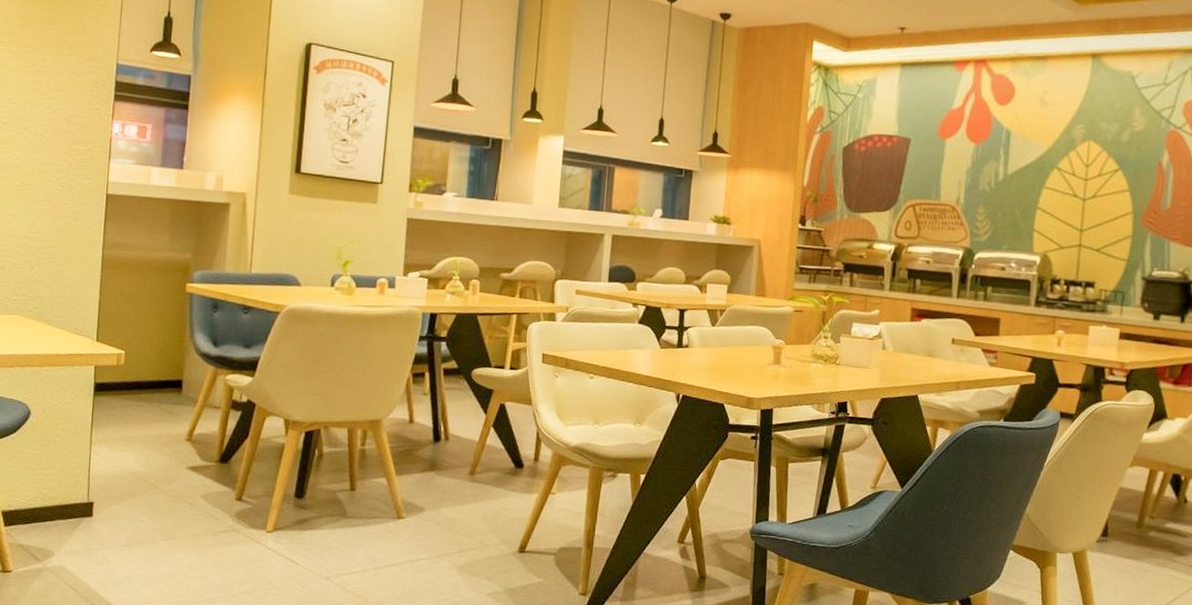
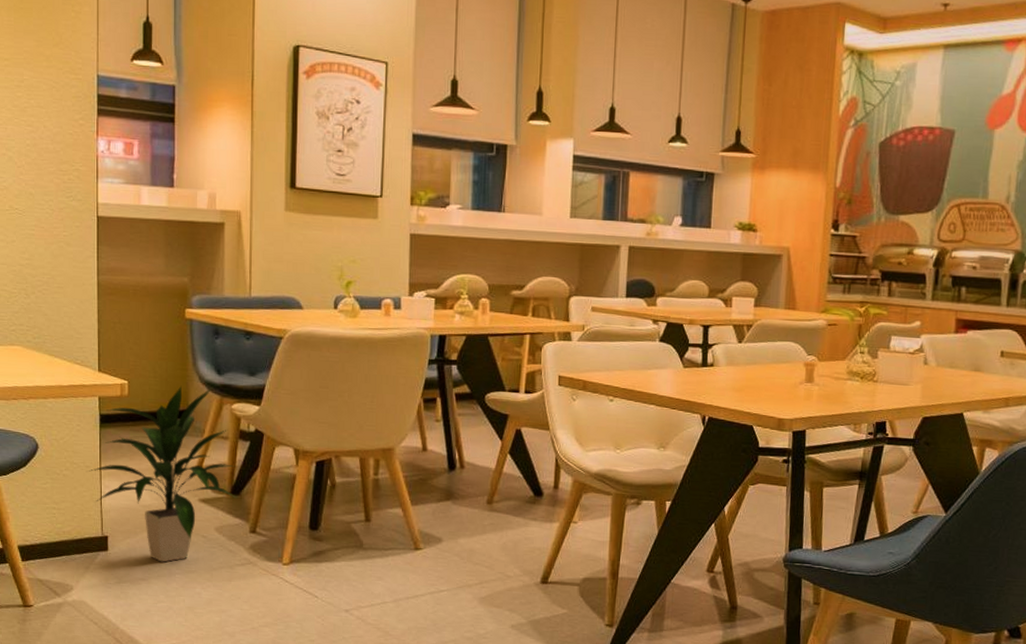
indoor plant: none [79,356,225,529] -> present [89,385,235,562]

